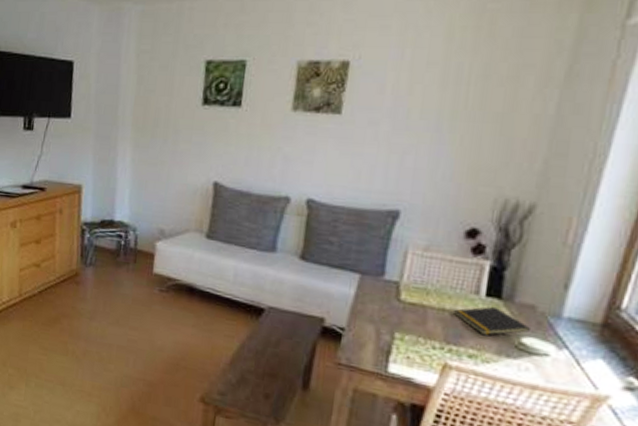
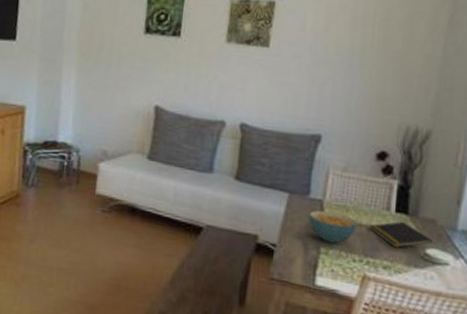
cereal bowl: none [382,293,441,329] -> present [308,210,359,243]

